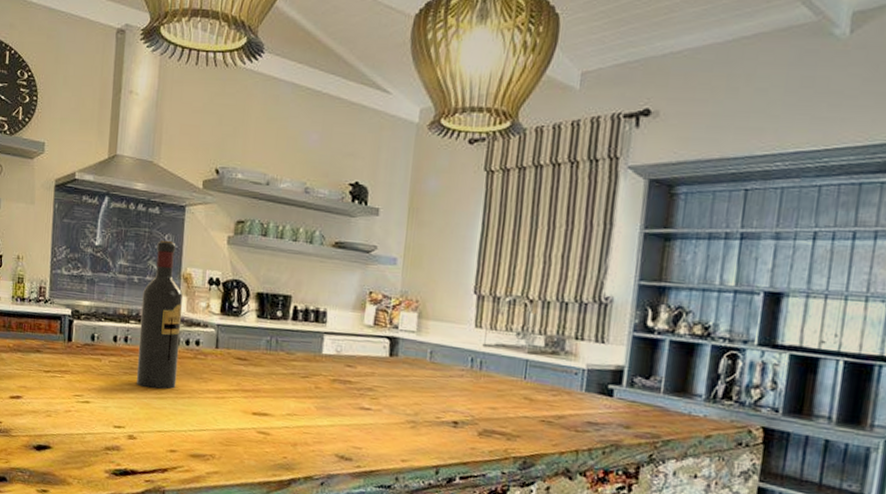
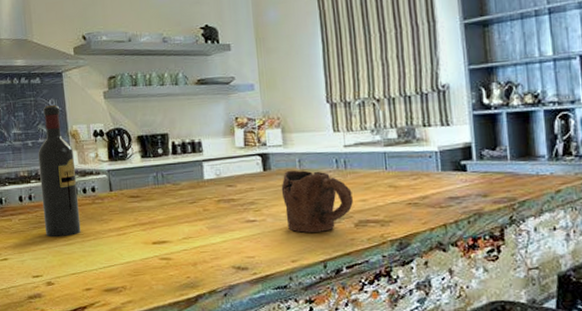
mug: none [404,360,483,435] -> present [281,170,353,233]

